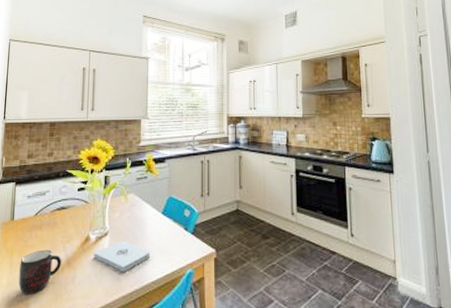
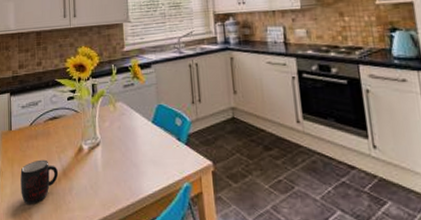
notepad: present [94,241,151,271] -> none [88,152,144,183]

